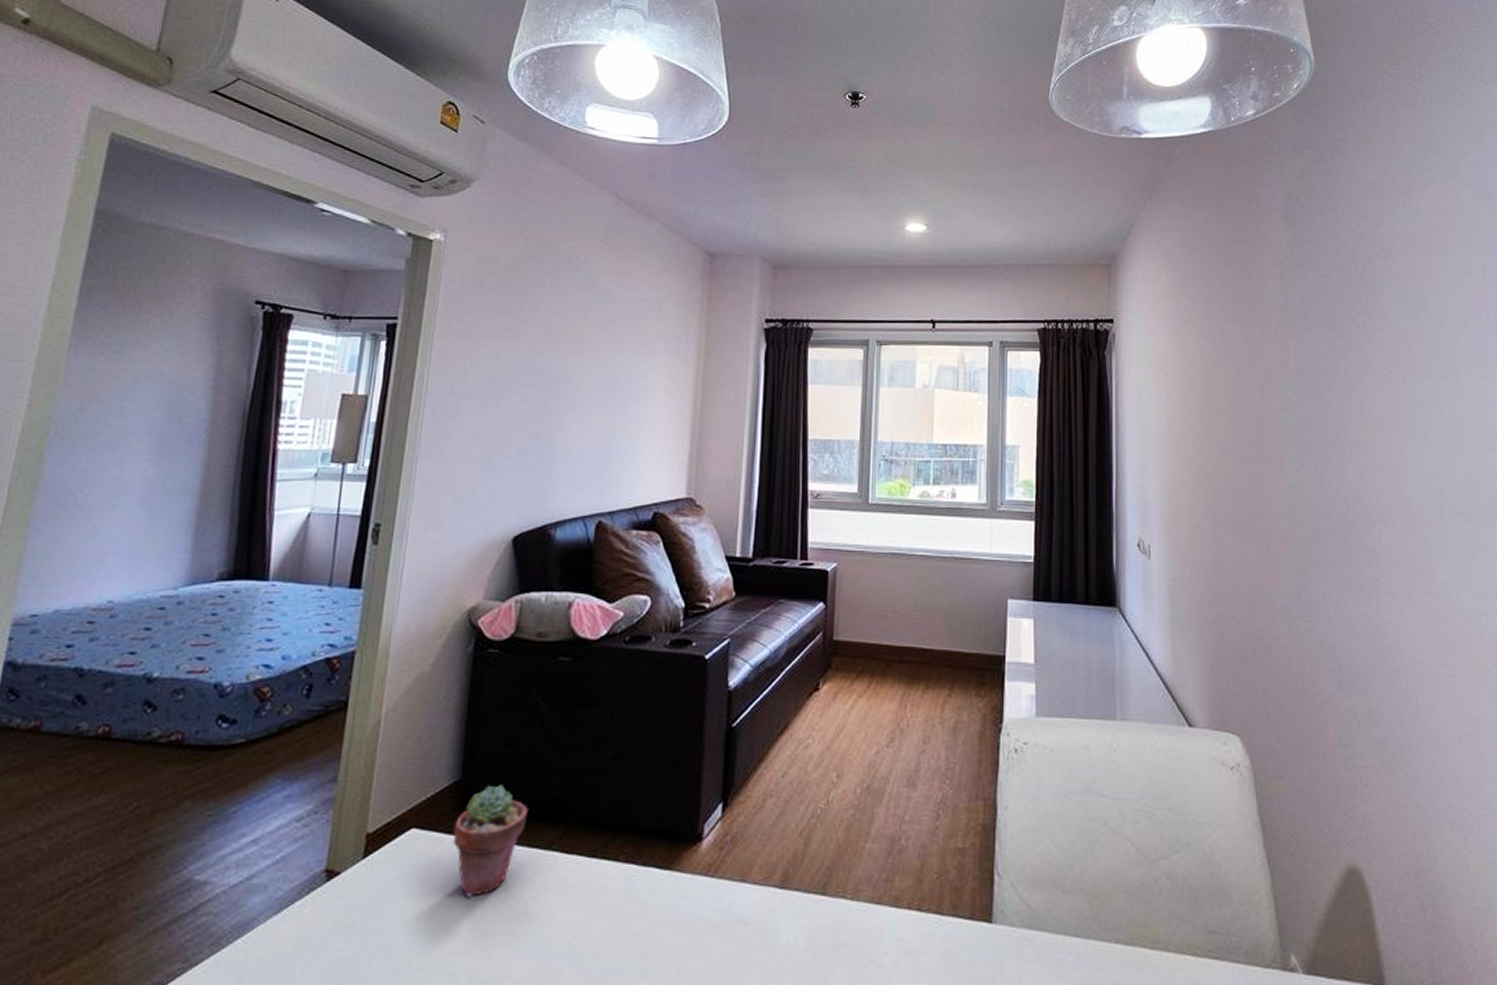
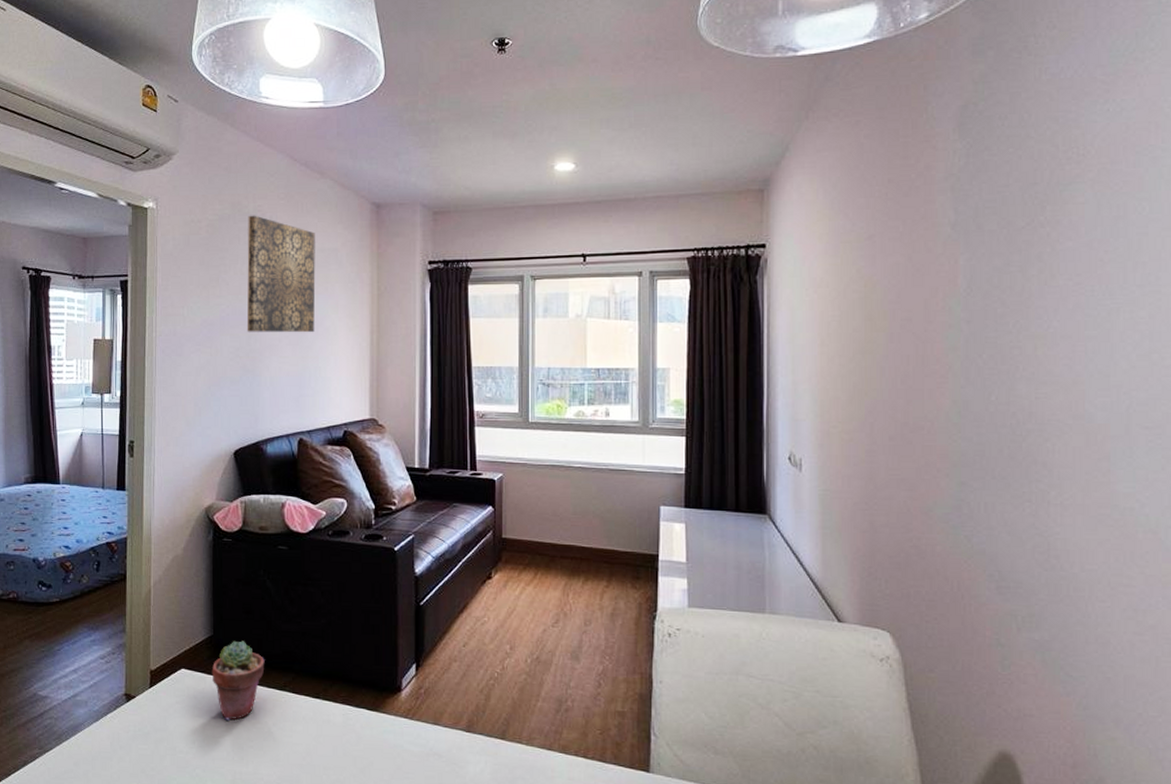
wall art: none [543,256,637,395] -> present [246,215,316,333]

